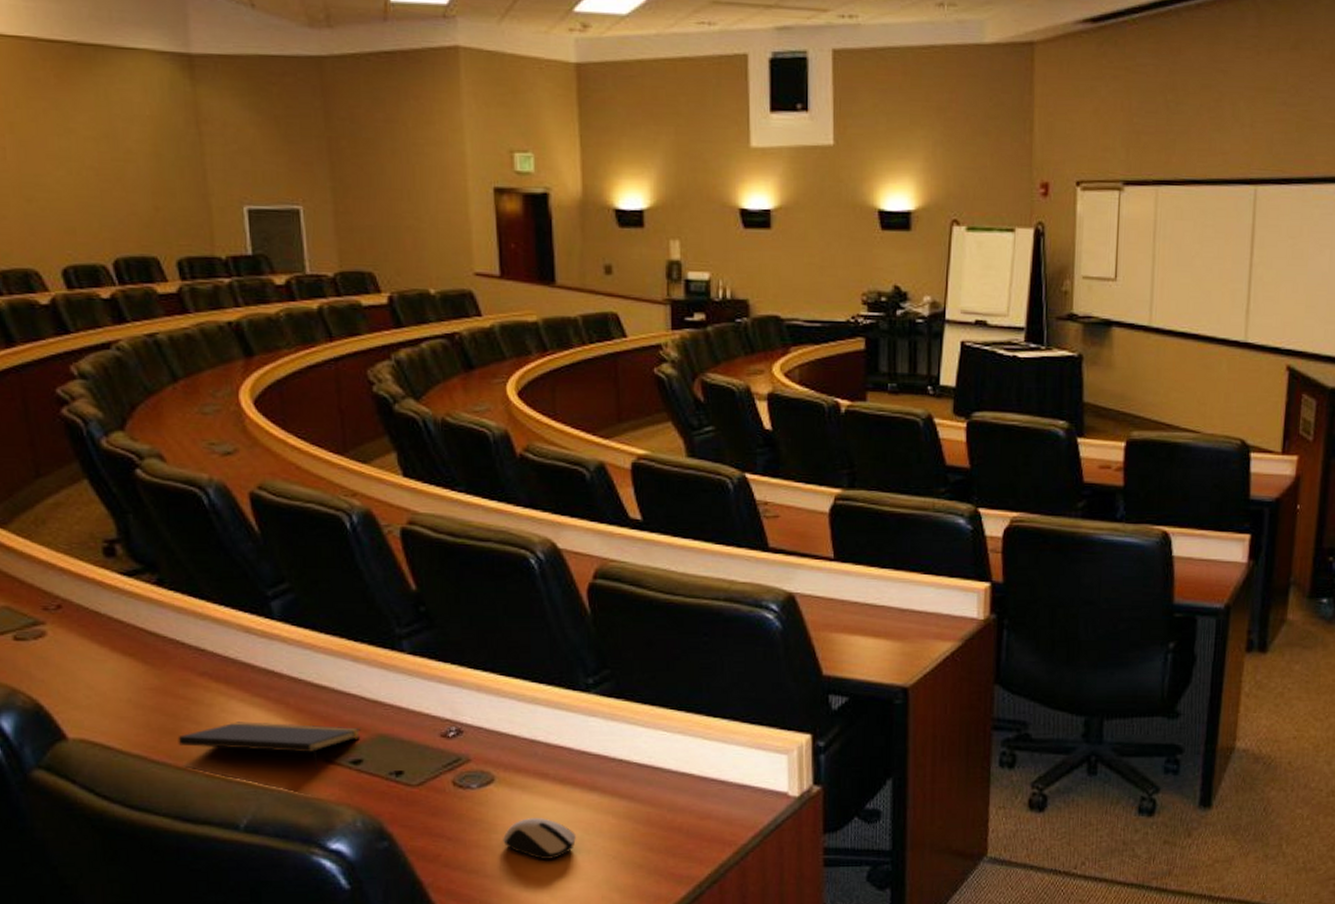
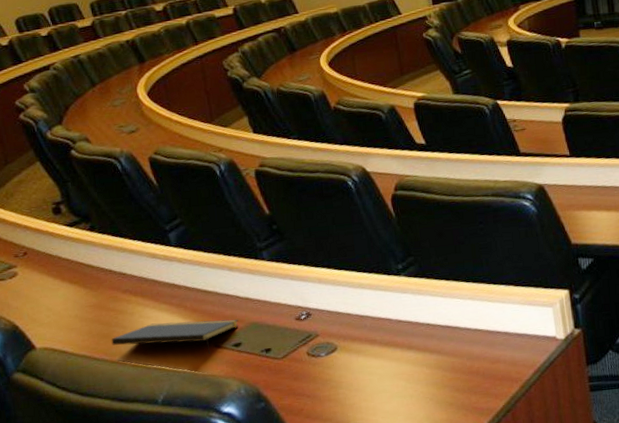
computer mouse: present [503,818,576,860] -> none [347,374,401,406]

